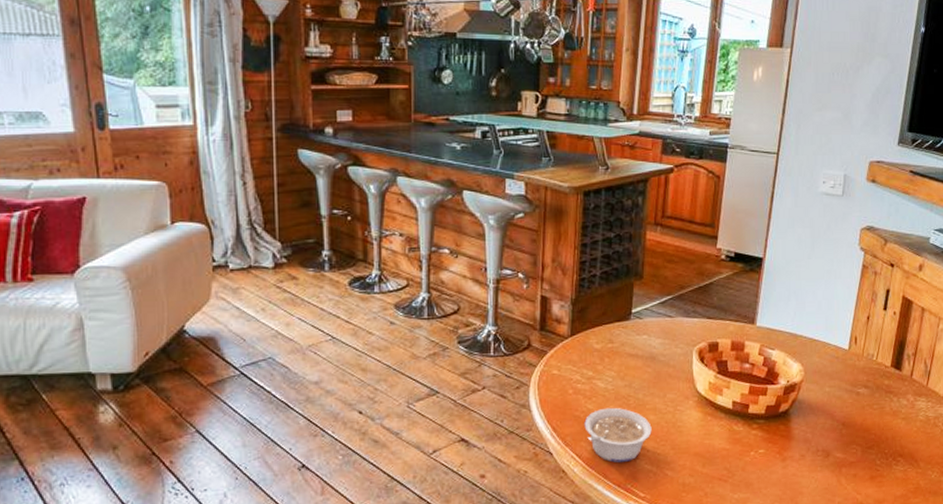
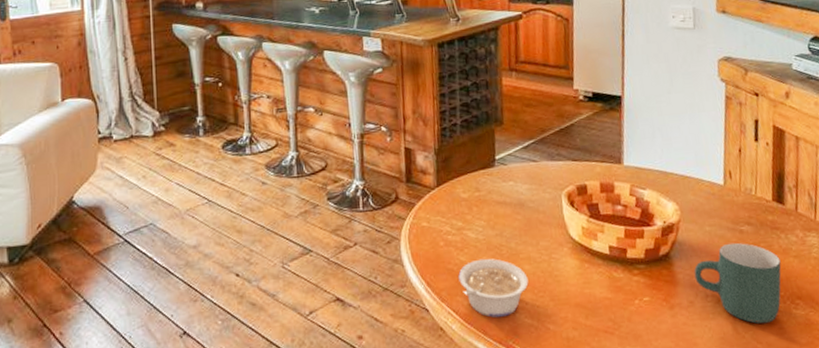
mug: none [809,403,890,477] -> present [694,242,782,324]

